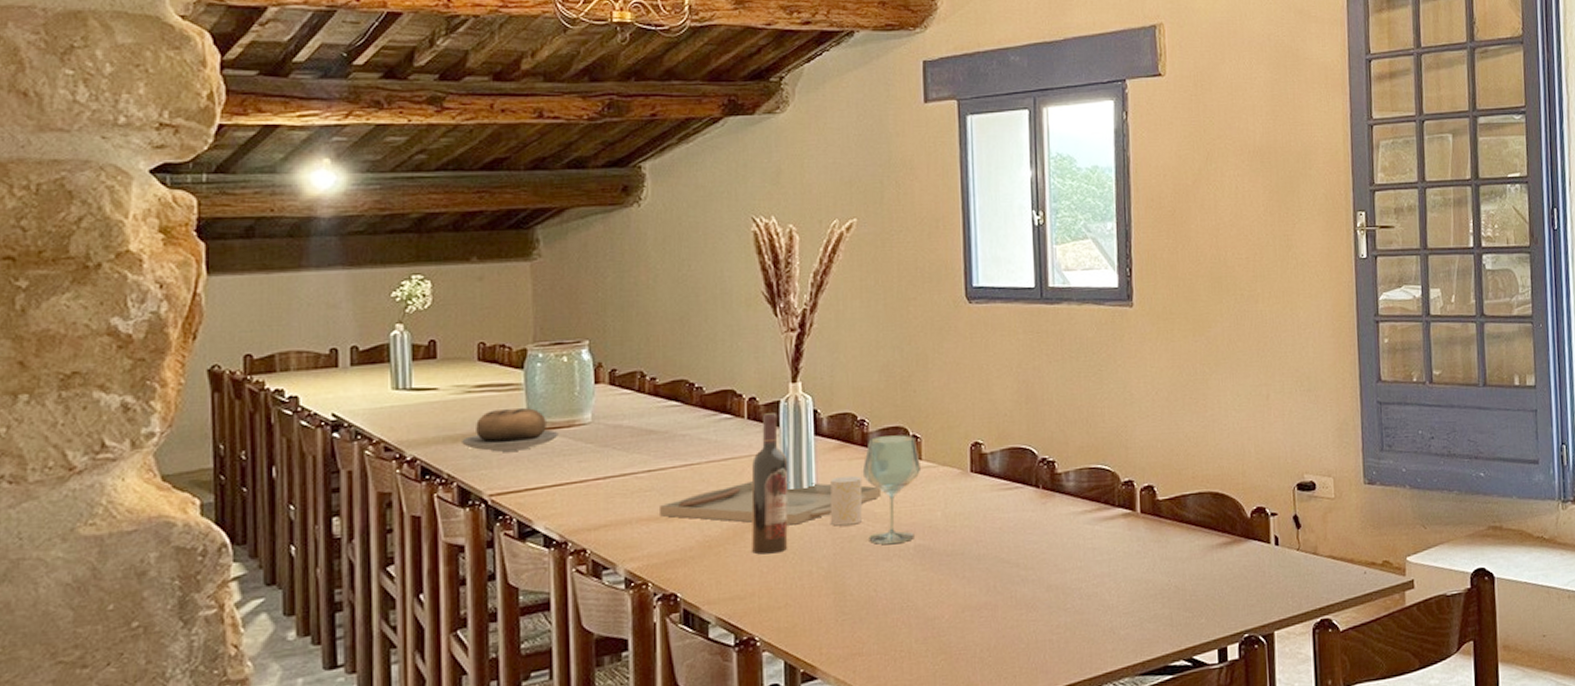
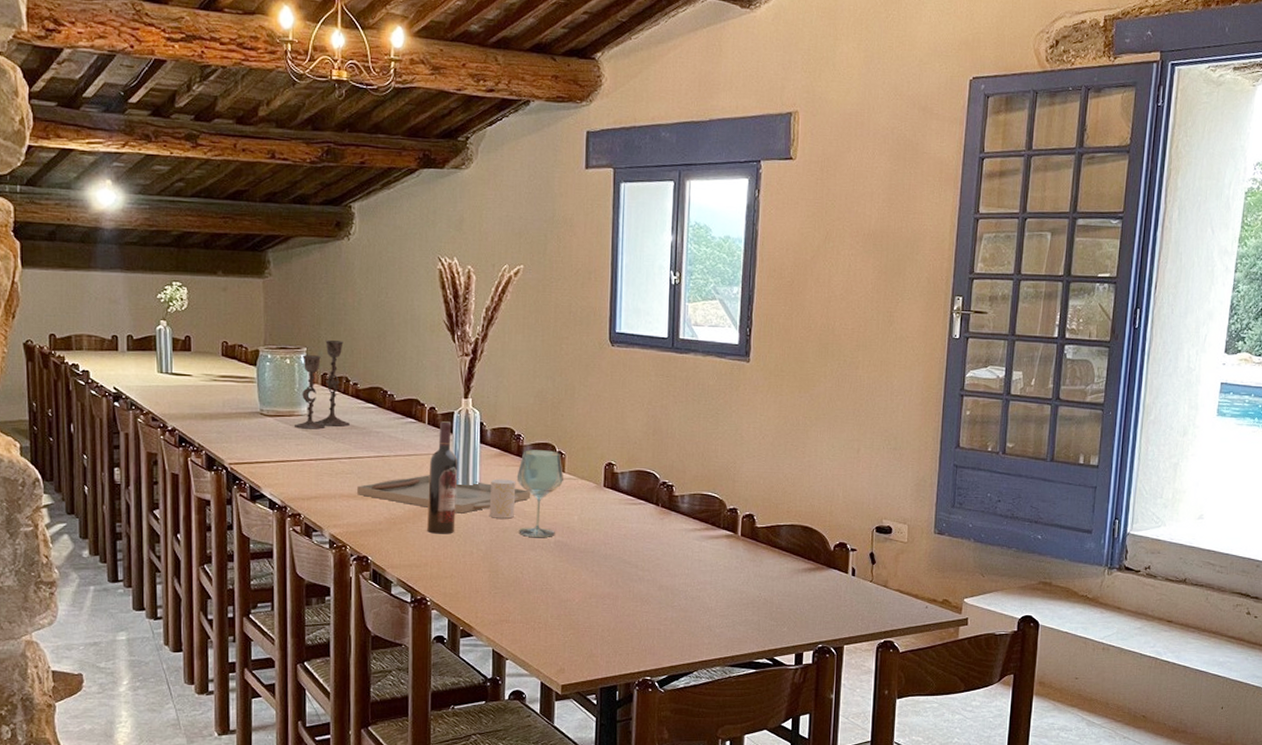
bread: present [462,408,558,452] -> none [209,397,282,431]
candlestick: none [576,328,647,442] -> present [295,340,350,430]

